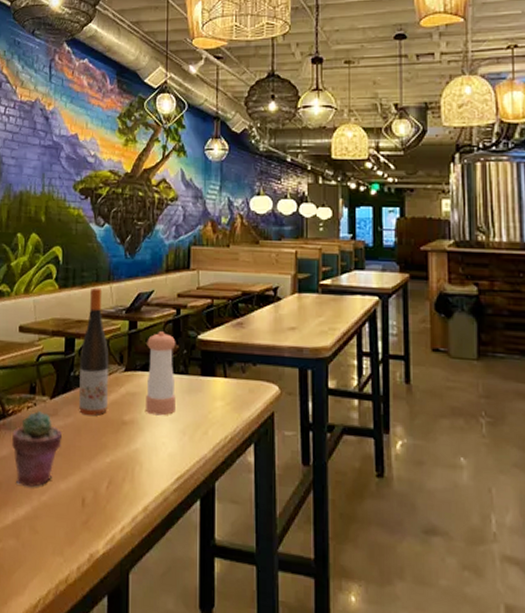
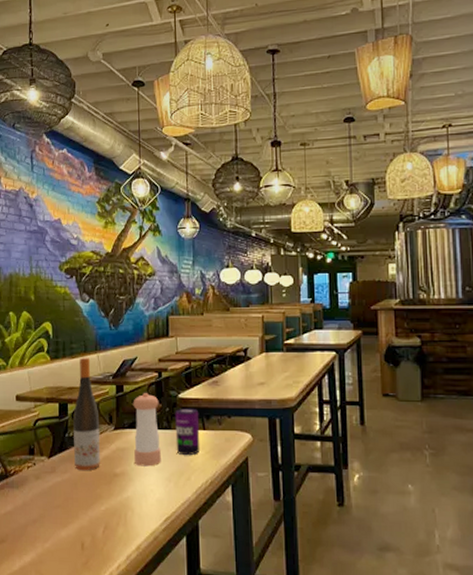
potted succulent: present [12,411,63,487] -> none [15,470,61,536]
beverage can: none [193,351,221,406] -> present [175,408,200,456]

